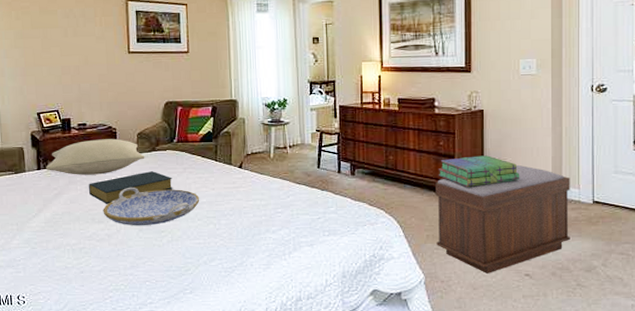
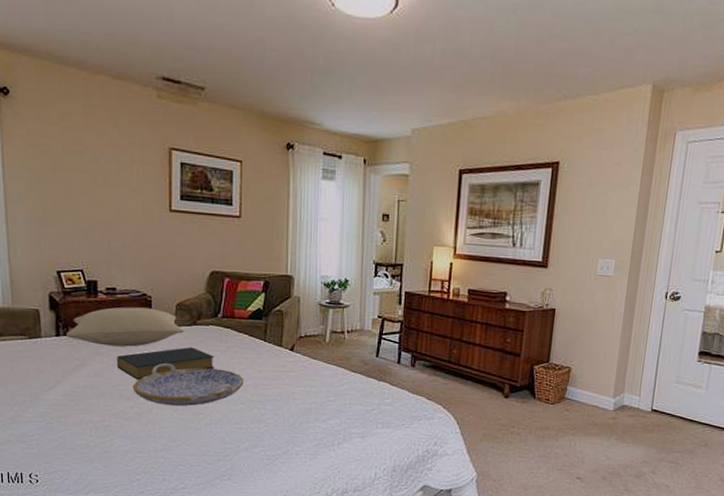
bench: present [435,164,570,273] -> none [492,367,633,475]
stack of books: present [439,155,520,187] -> none [502,356,584,387]

